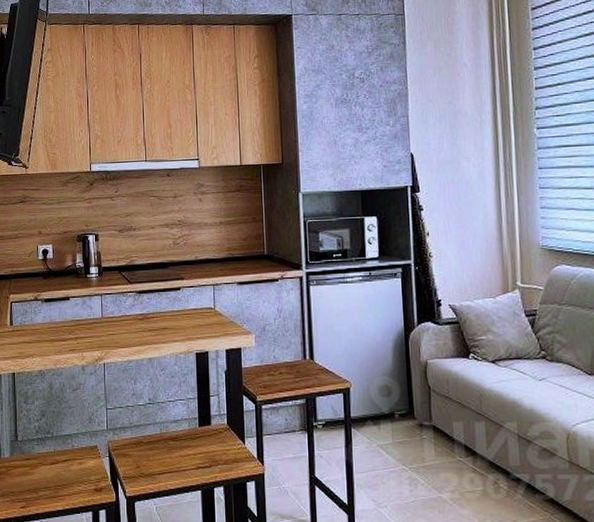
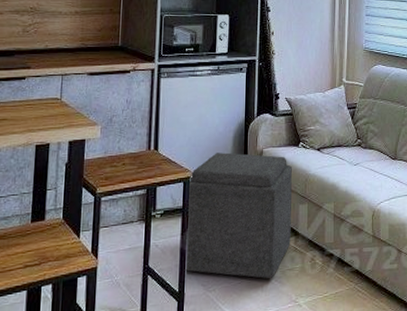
ottoman: none [348,363,468,499] -> present [184,152,292,278]

